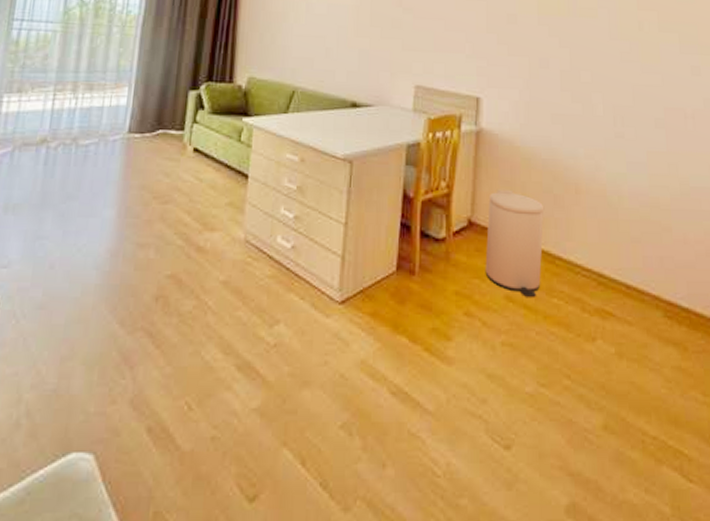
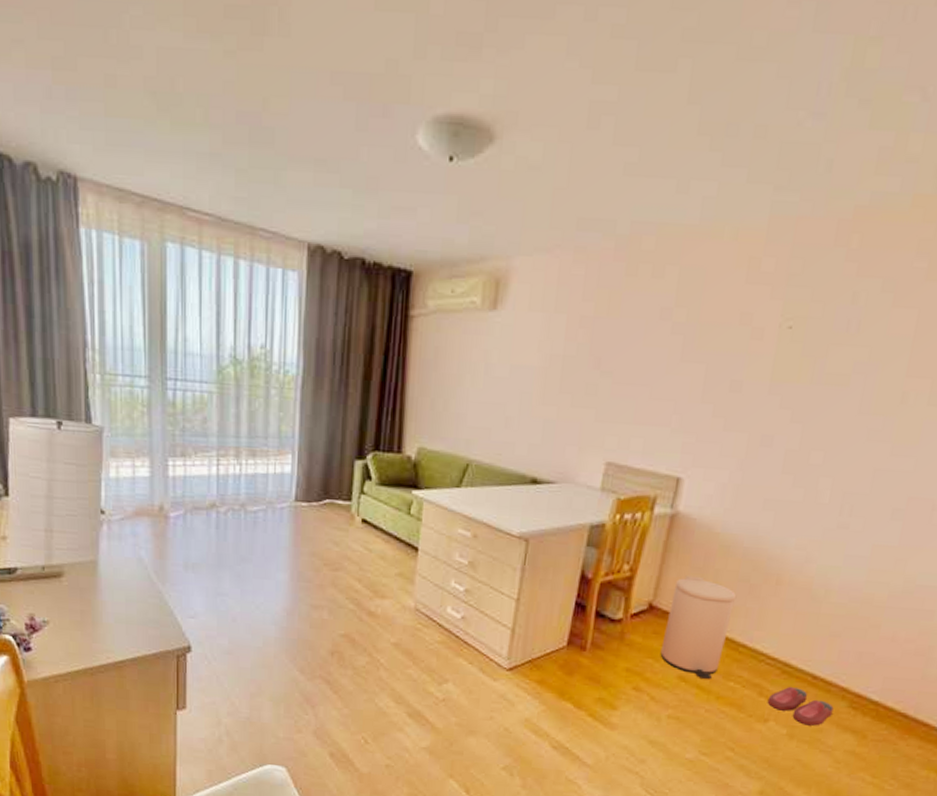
slippers: none [591,298,652,341] -> present [767,686,834,726]

